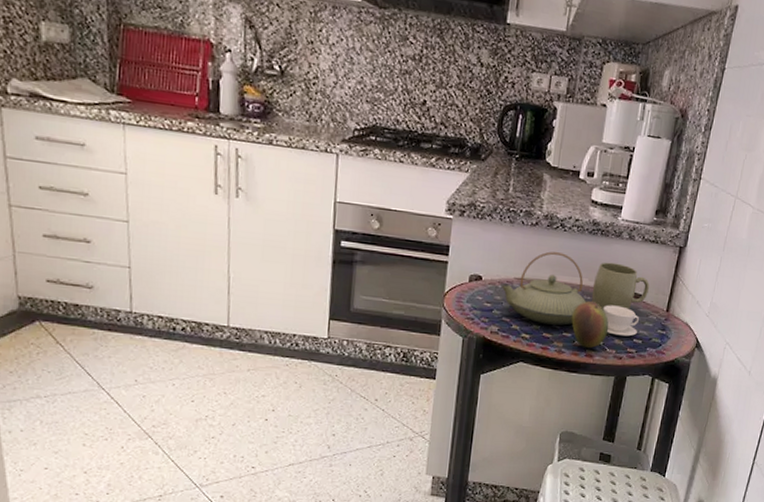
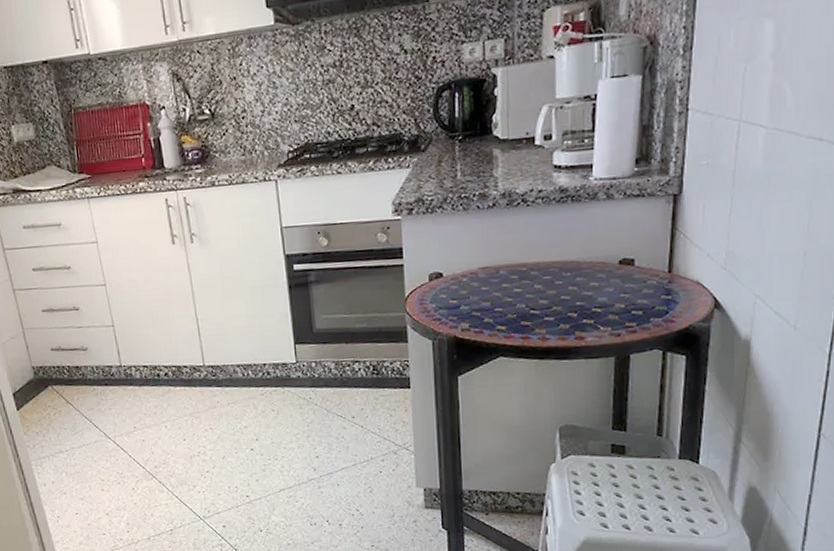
teapot: present [499,251,587,326] -> none [463,230,567,312]
fruit: present [571,301,609,349] -> none [550,277,599,331]
mug: present [591,262,649,311] -> none [571,229,641,285]
teacup: present [602,305,640,337] -> none [587,276,636,310]

